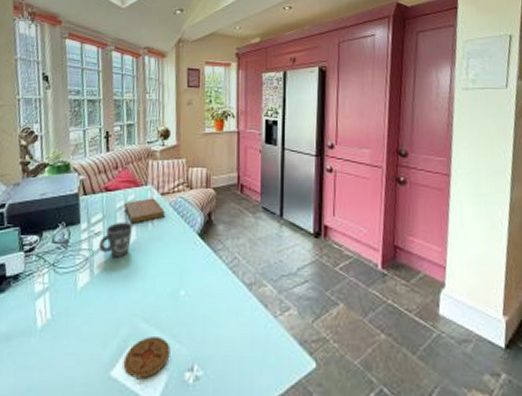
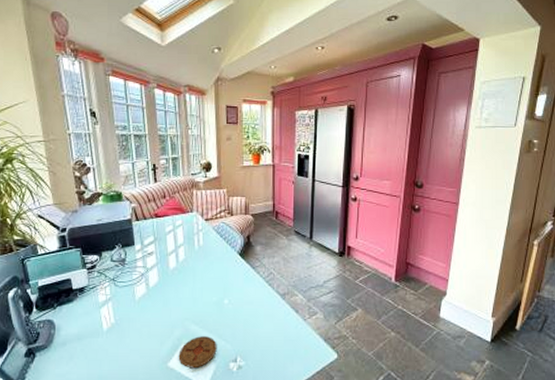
mug: present [98,221,132,258] -> none [152,243,181,274]
notebook: present [123,198,165,223] -> none [172,223,209,245]

